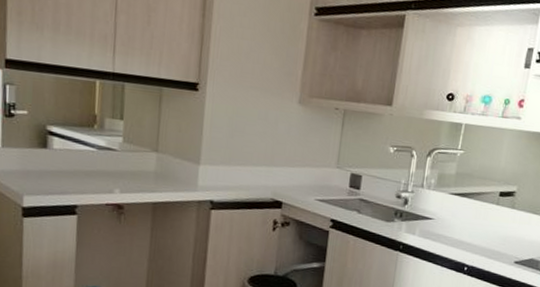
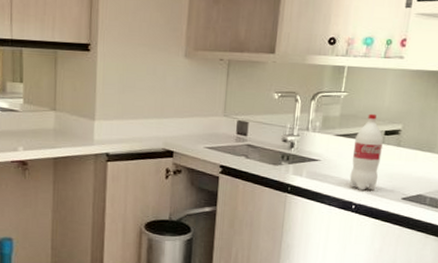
bottle: none [462,173,498,252] -> present [349,113,383,190]

